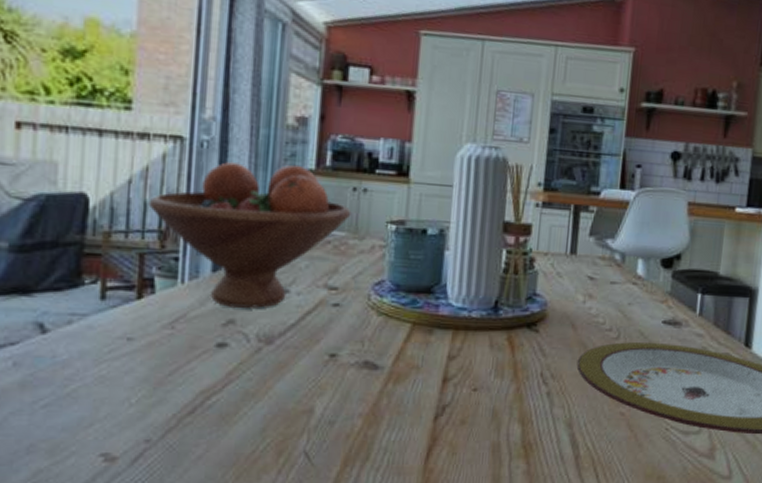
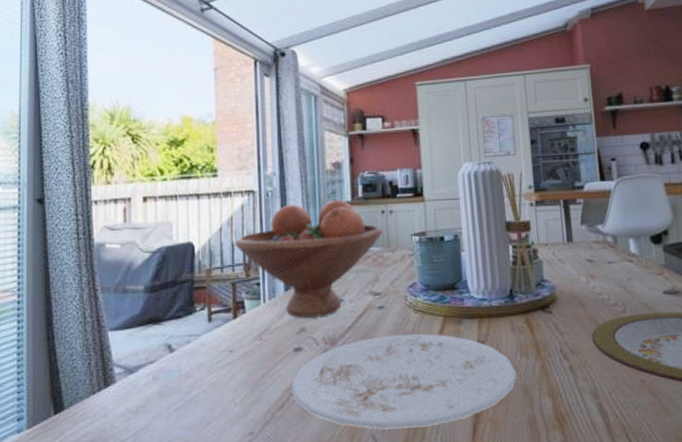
plate: none [207,338,488,446] -> present [290,333,517,430]

